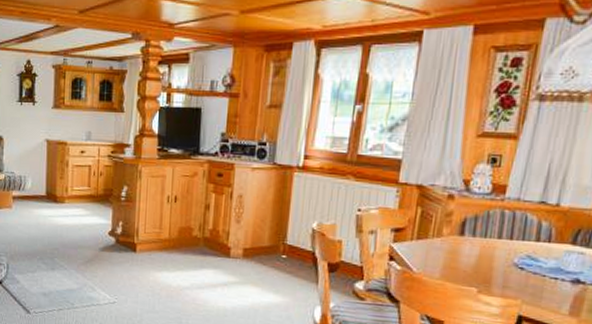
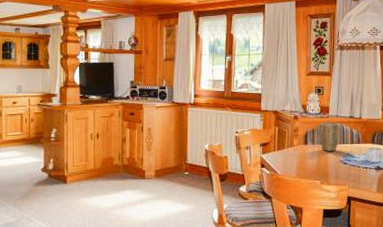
plant pot: none [484,206,521,249] -> present [320,122,340,151]

